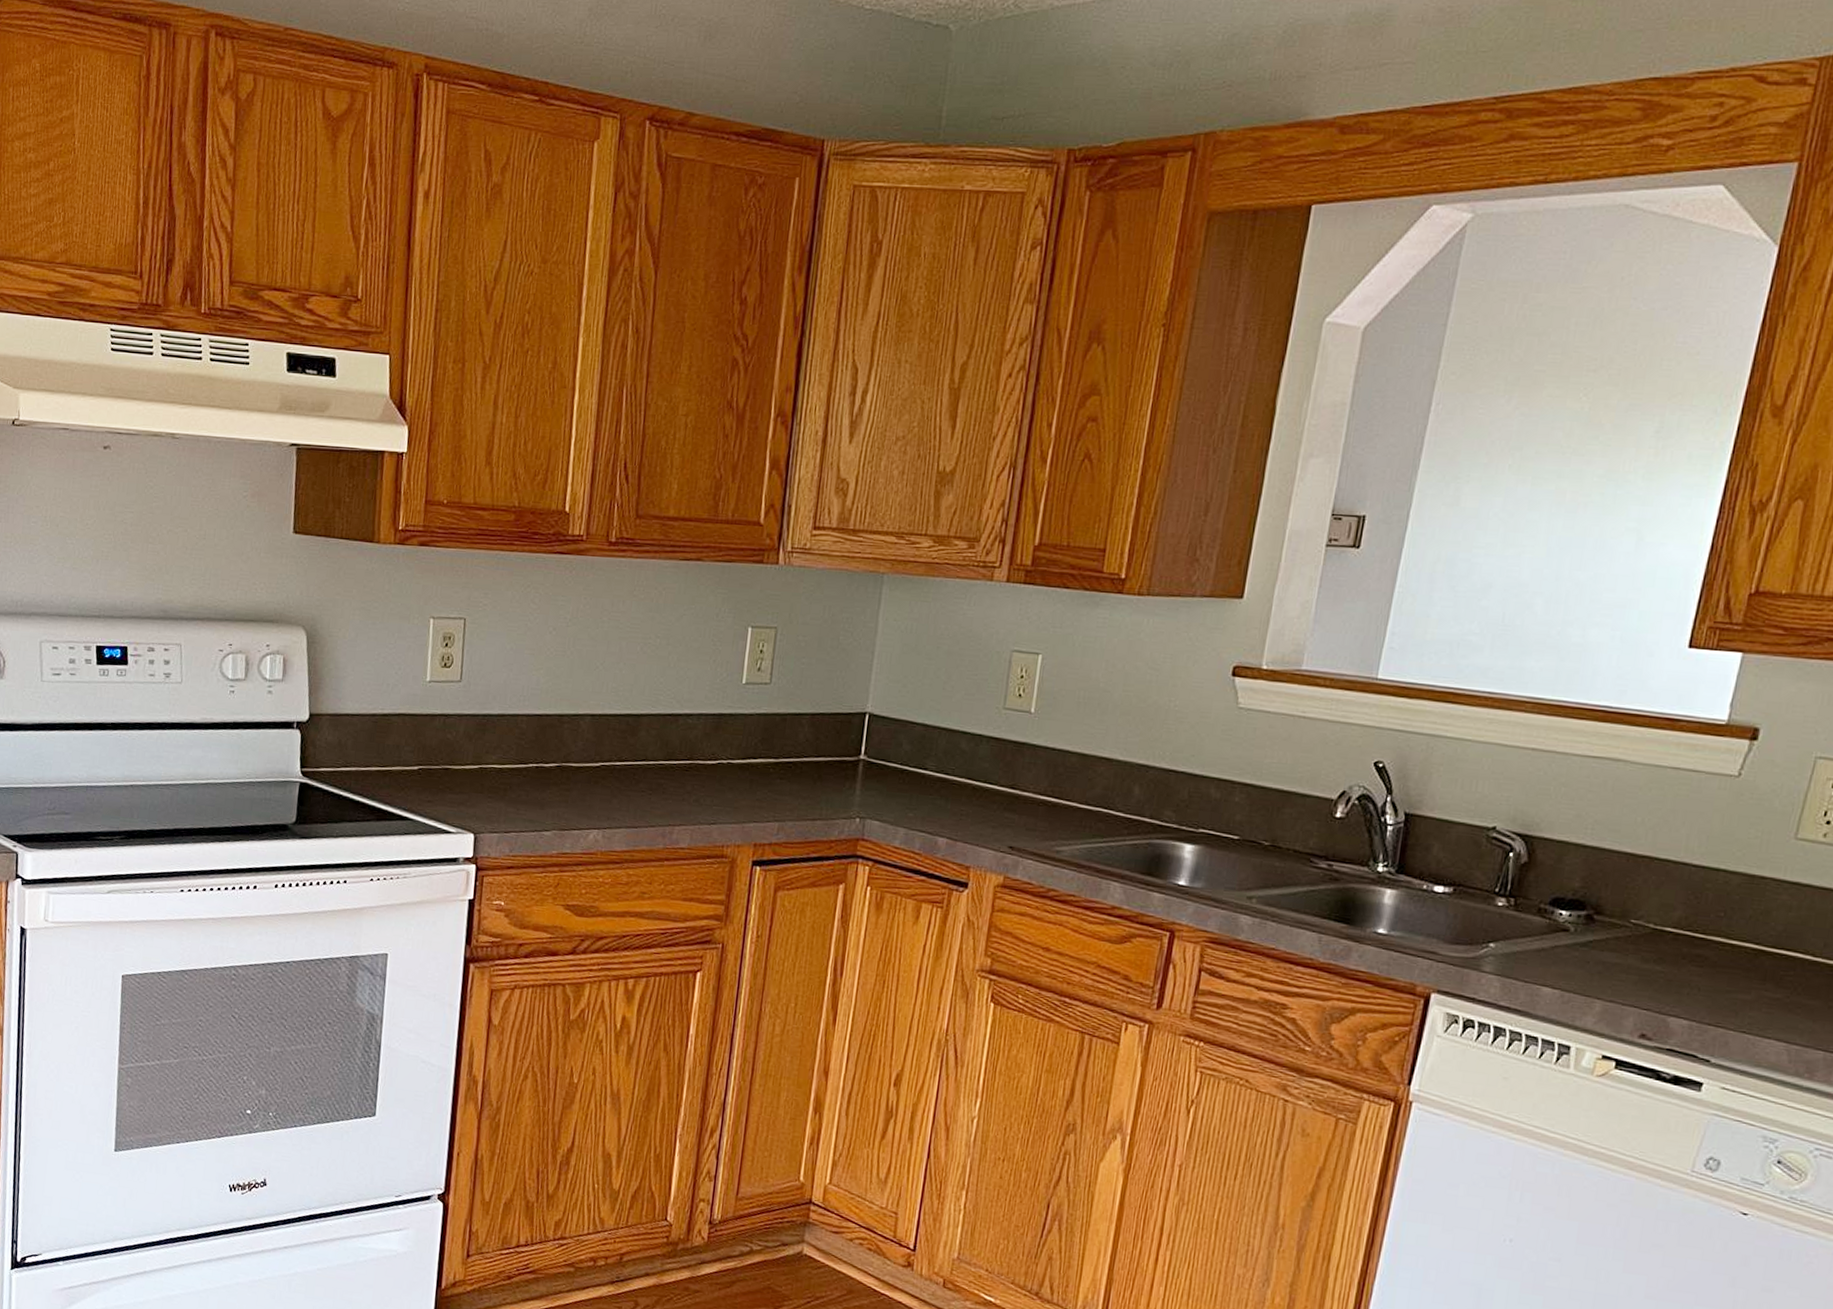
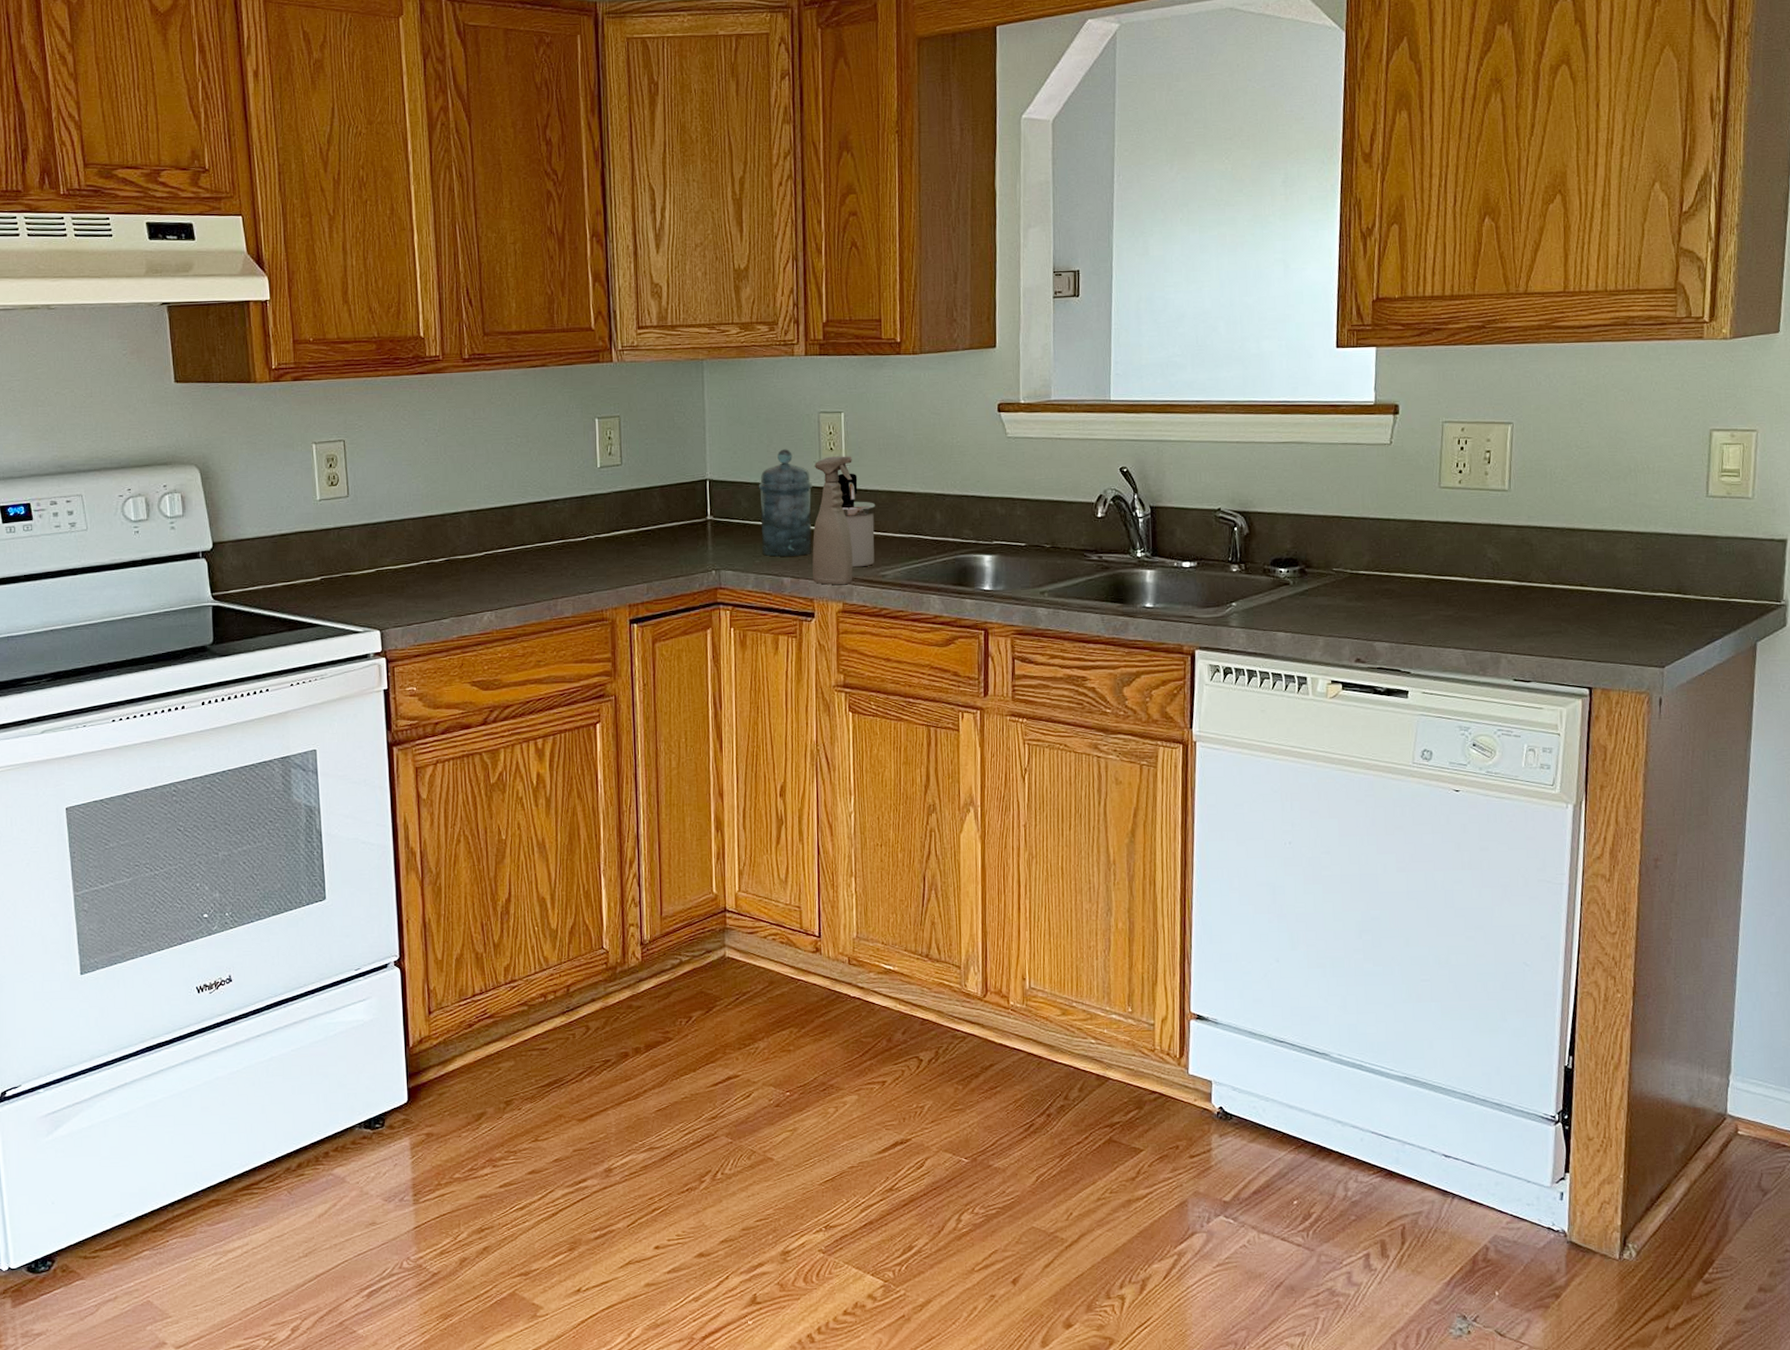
canister: none [917,688,991,815] -> present [758,449,813,557]
spray bottle: none [973,704,1043,856] -> present [812,456,853,585]
soap dispenser: none [995,725,1063,838] -> present [820,473,876,568]

